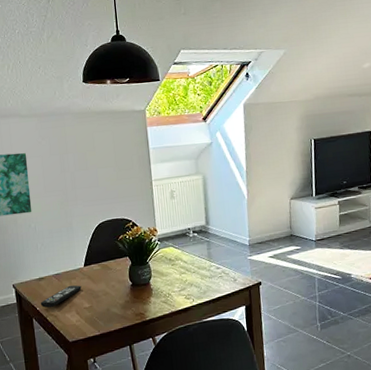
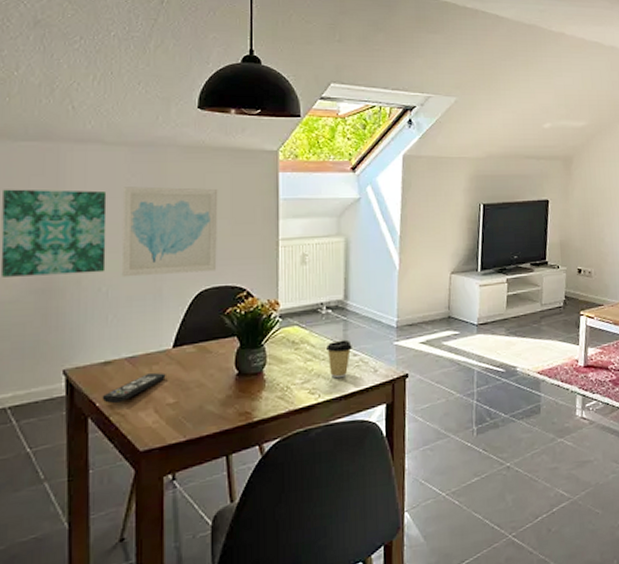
wall art: none [37,144,109,216] -> present [121,186,218,278]
coffee cup: none [195,256,215,287] -> present [327,339,352,379]

